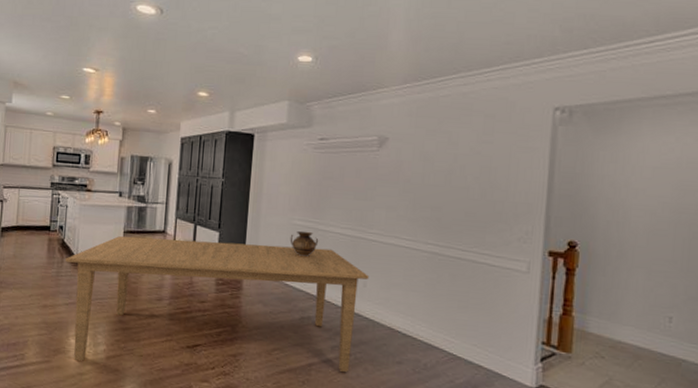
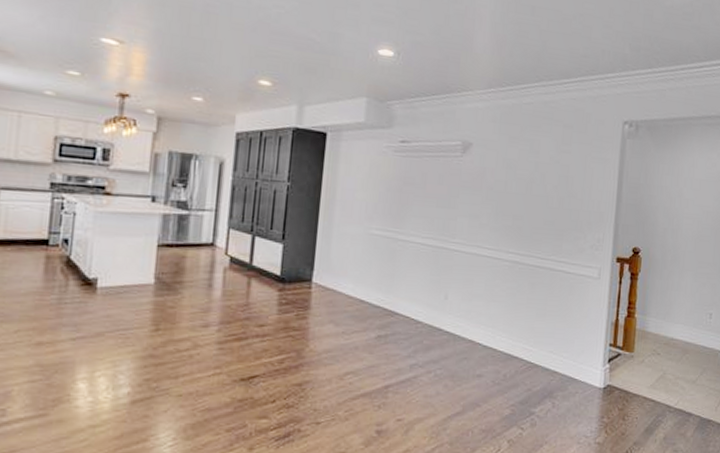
dining table: present [66,236,370,372] -> none [72,251,451,411]
ceramic pot: present [289,230,319,258] -> none [366,241,399,270]

